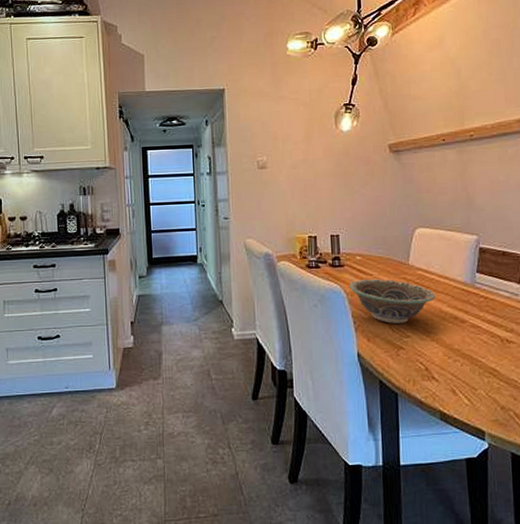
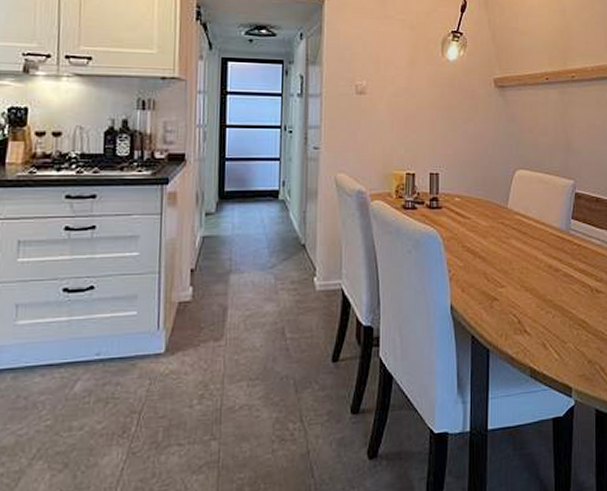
decorative bowl: present [349,279,435,323] -> none [446,223,531,272]

